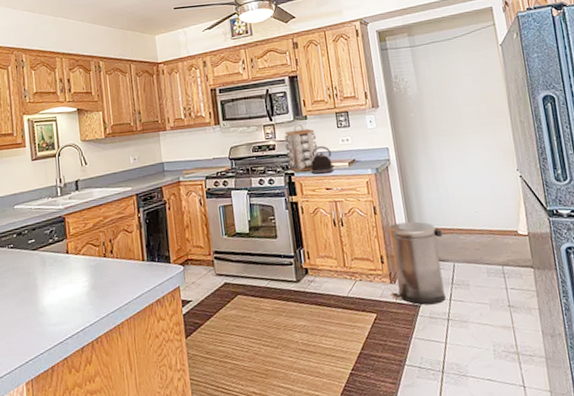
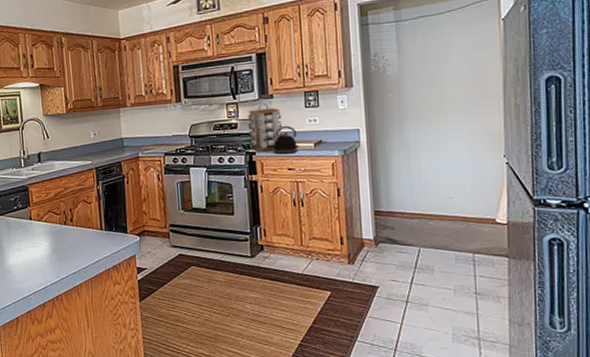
pedal bin: present [388,221,446,305] -> none [348,205,410,287]

